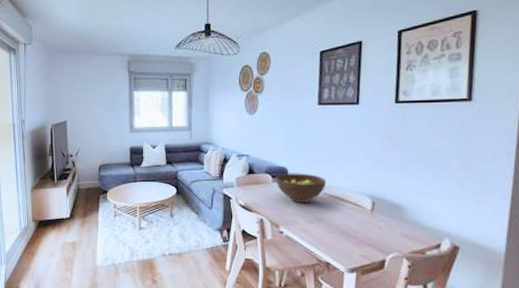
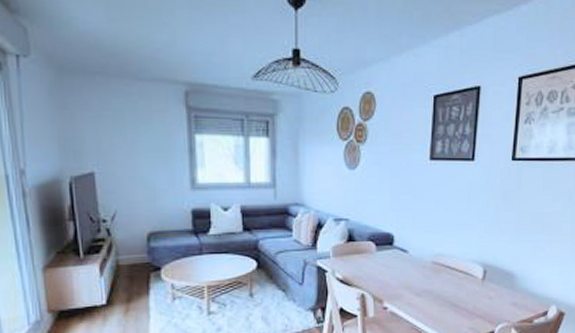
fruit bowl: present [275,173,327,202] -> none [379,239,437,273]

